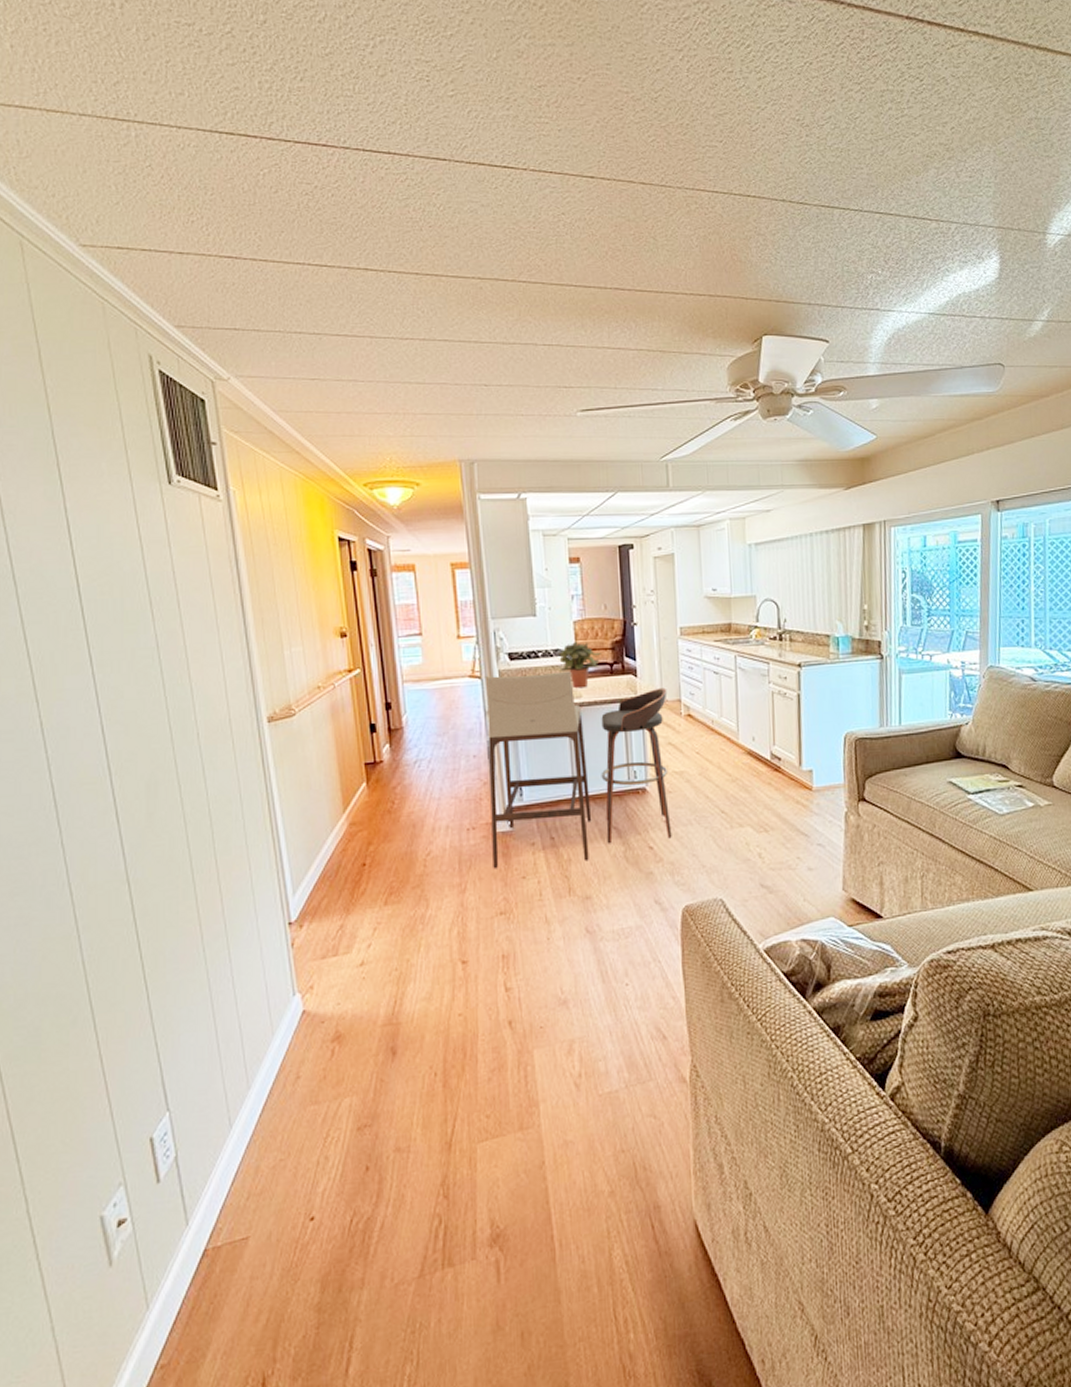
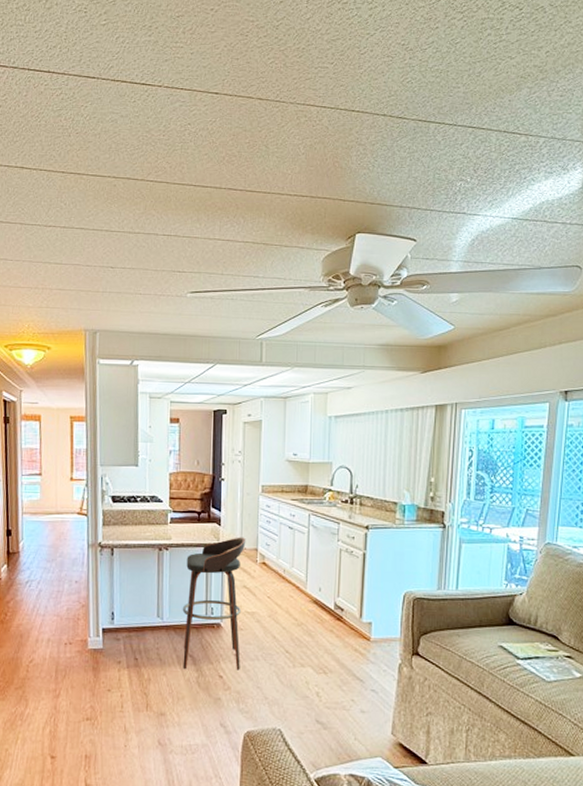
bar stool: present [485,671,592,869] -> none [84,514,172,682]
potted plant: present [557,642,601,689] -> none [153,491,191,532]

